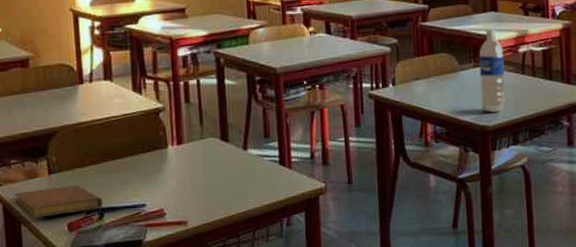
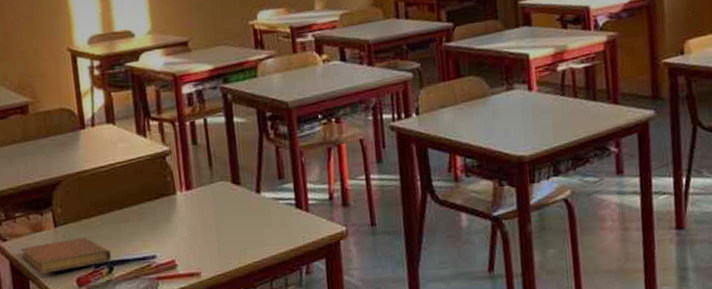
water bottle: present [479,29,505,113] -> none [512,46,543,141]

